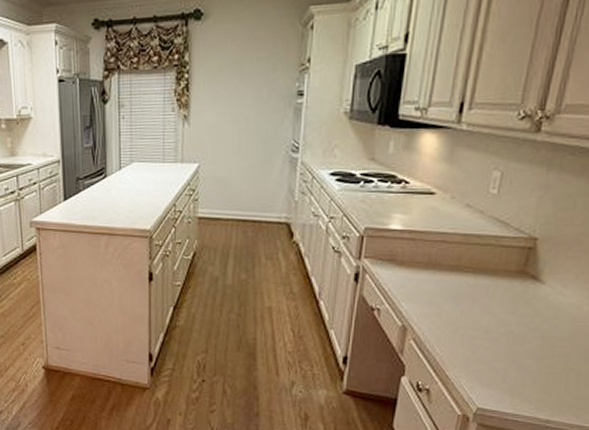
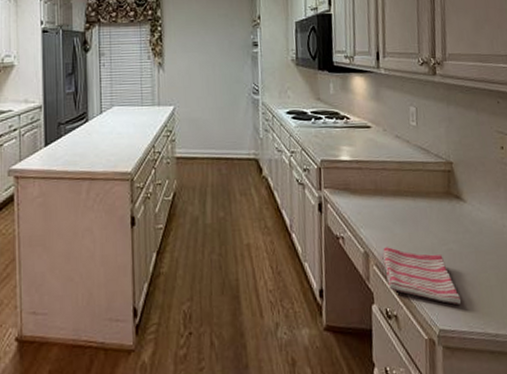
dish towel: none [423,323,512,388] -> present [383,247,462,306]

